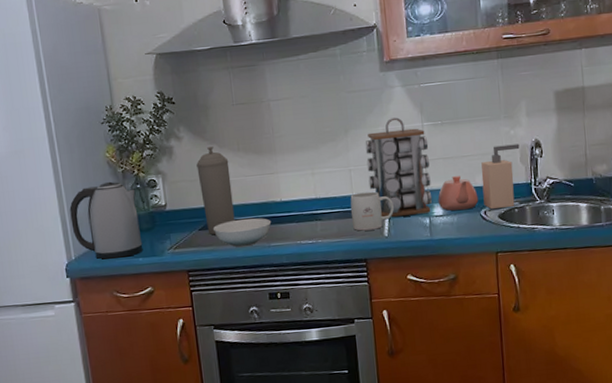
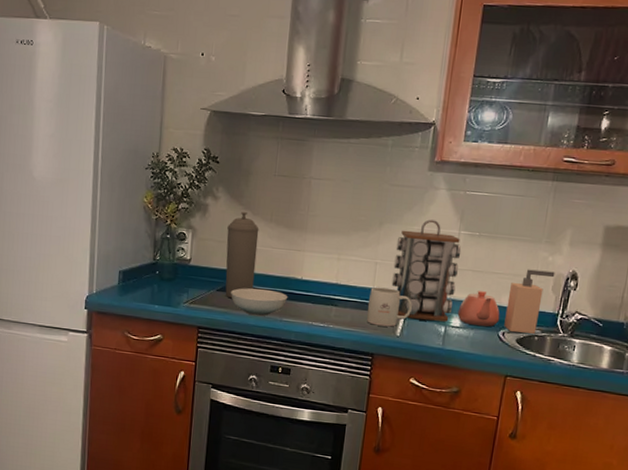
kettle: present [69,181,143,260] -> none [98,225,165,302]

